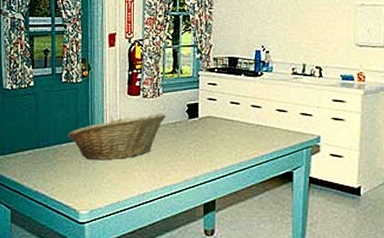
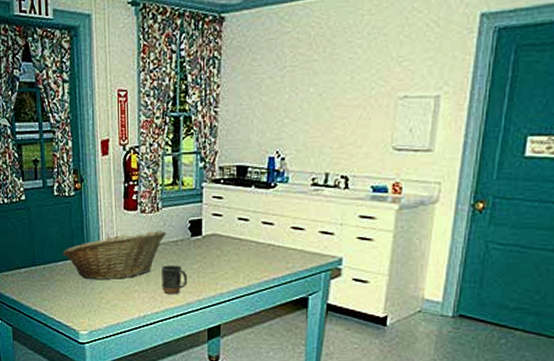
mug: none [161,144,185,173] -> present [162,265,188,295]

